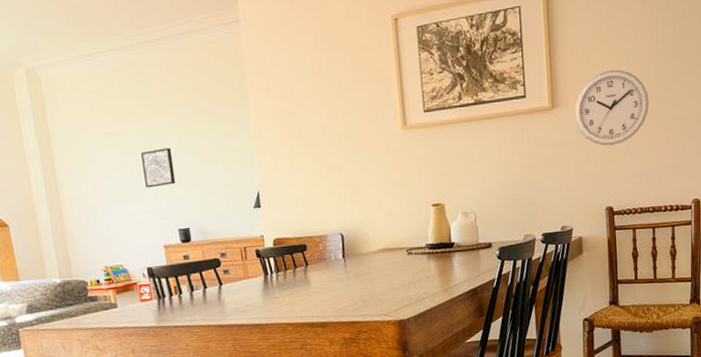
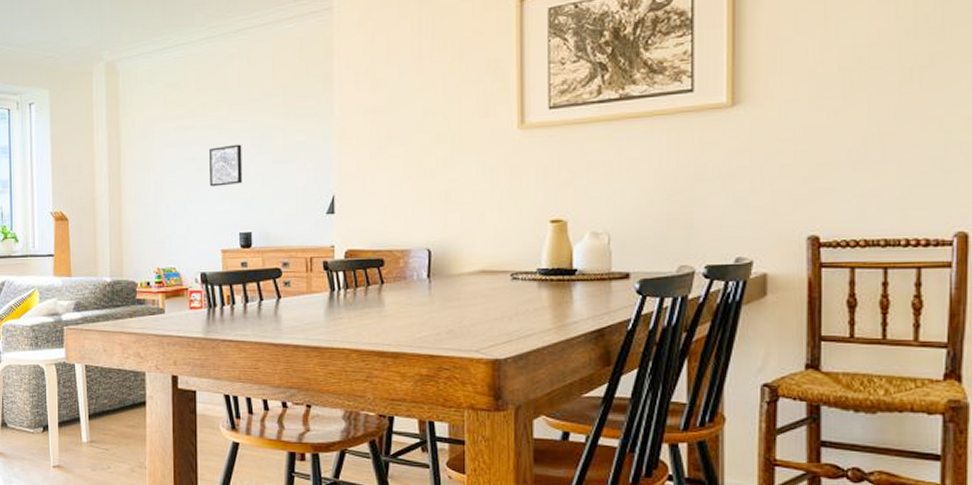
wall clock: present [574,69,649,146] -> none [765,55,886,155]

